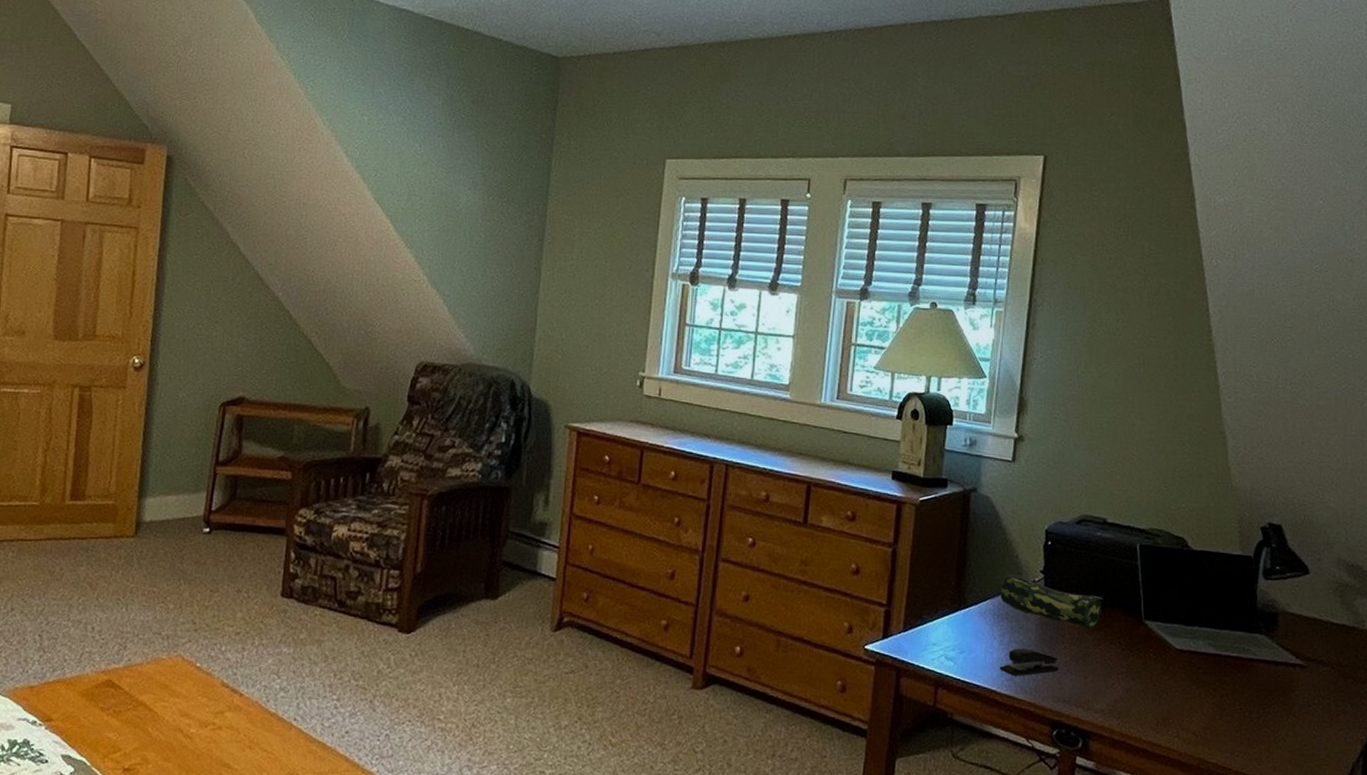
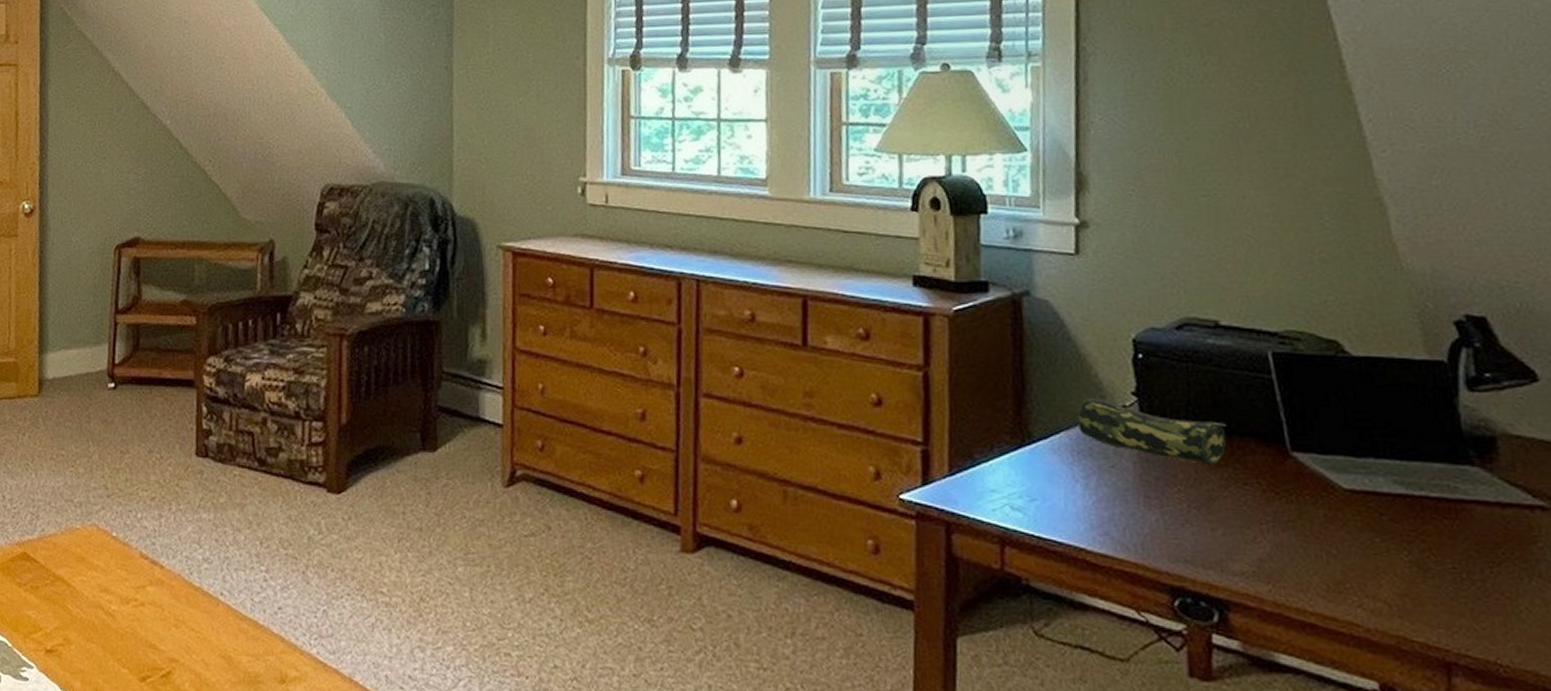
stapler: present [999,648,1060,676] -> none [1087,493,1175,530]

